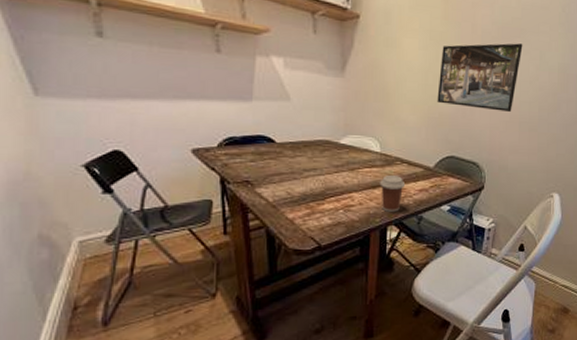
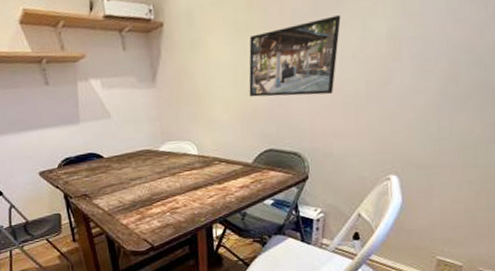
coffee cup: present [379,176,406,212] -> none [200,175,226,211]

